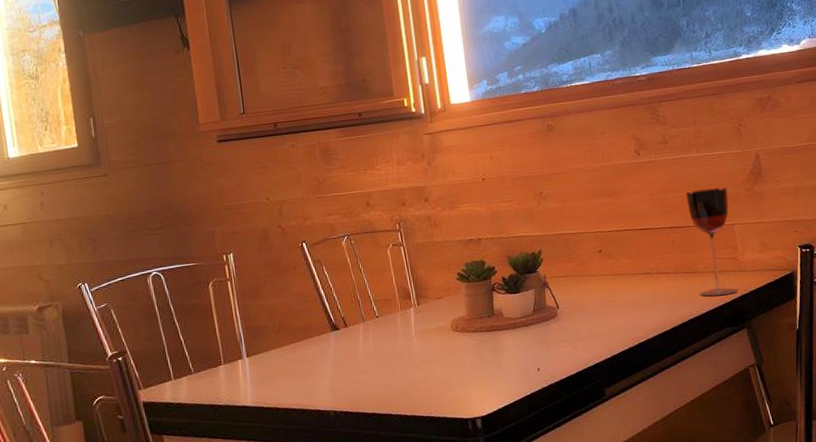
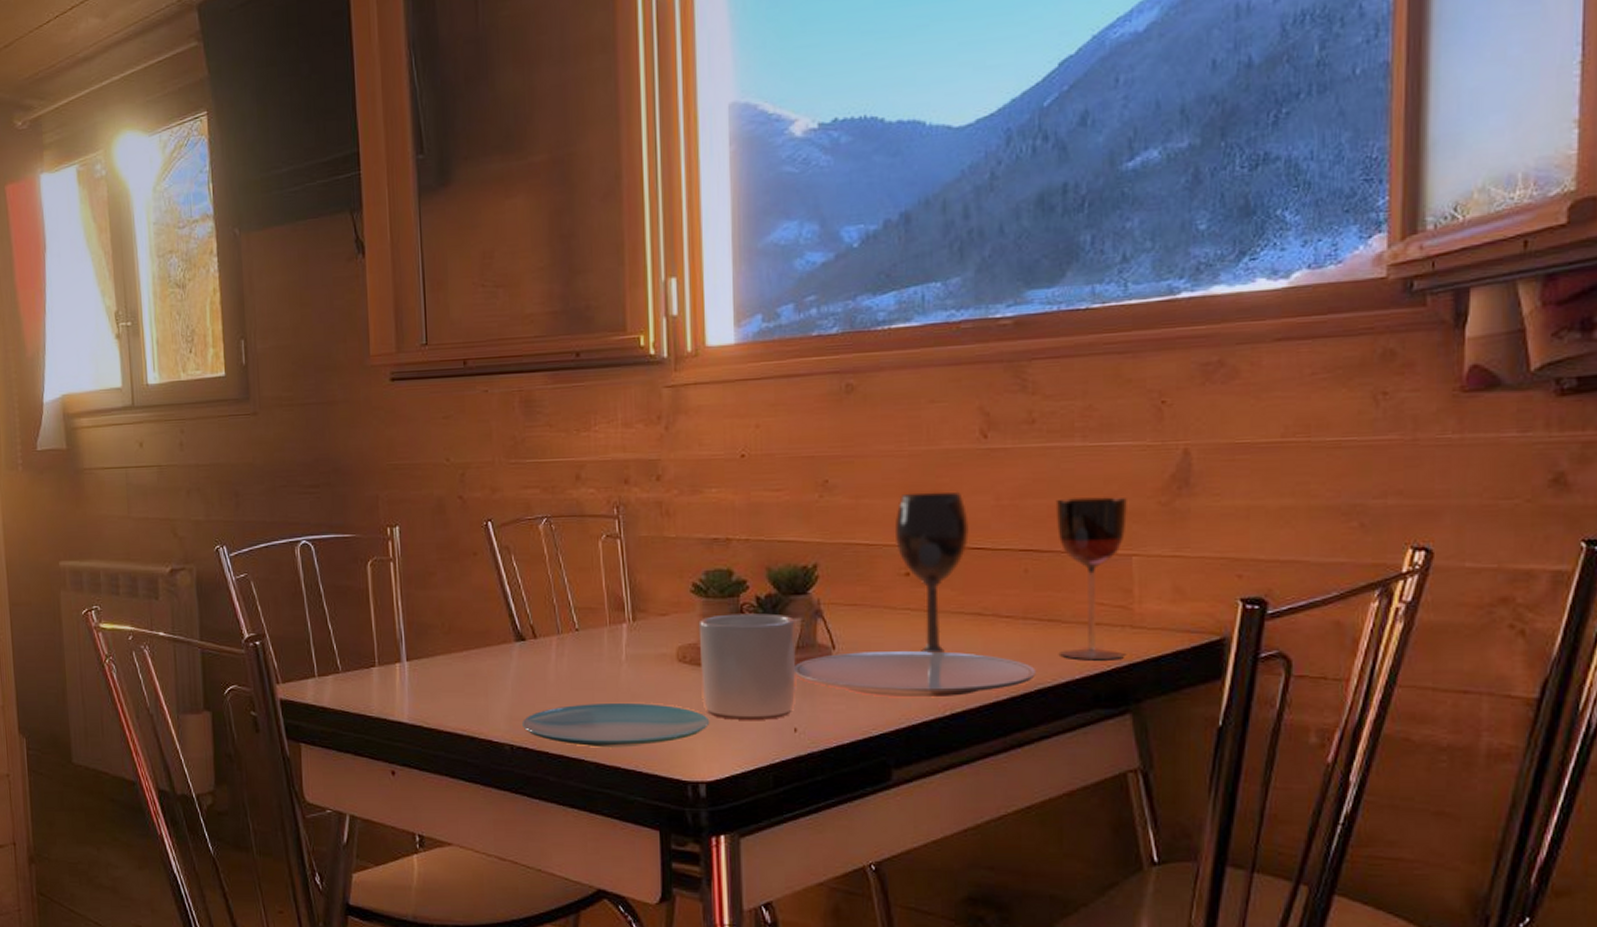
plate: none [341,364,480,404] -> present [521,703,710,748]
mug: none [464,288,536,369] -> present [698,613,796,720]
plate: none [532,300,687,338] -> present [793,651,1036,698]
wine glass: none [588,192,636,304] -> present [894,491,969,653]

